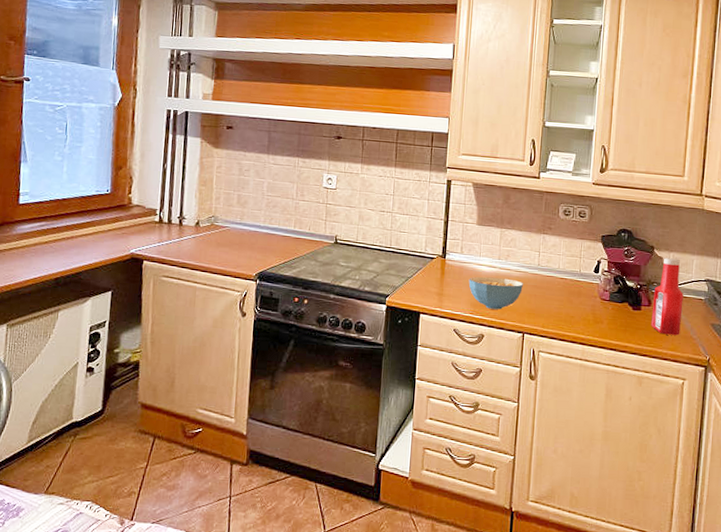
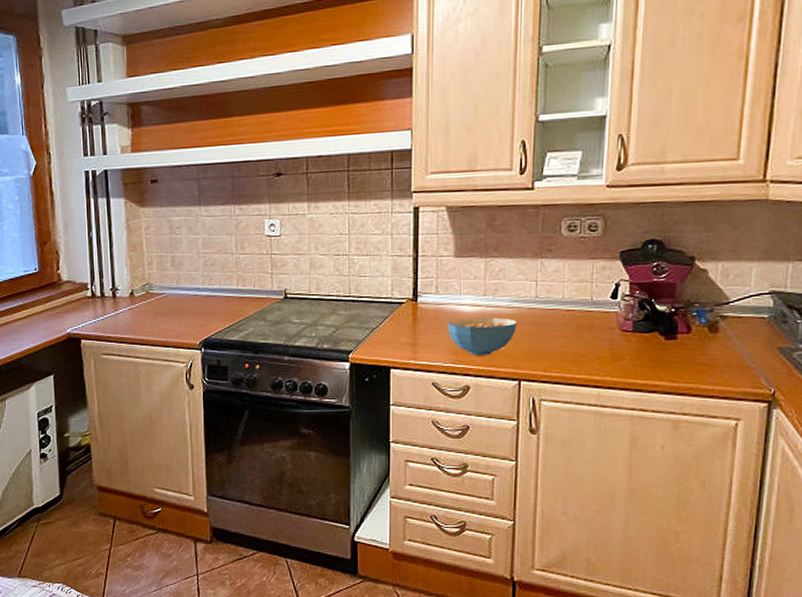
ketchup bottle: present [651,258,684,336] -> none [691,269,738,367]

